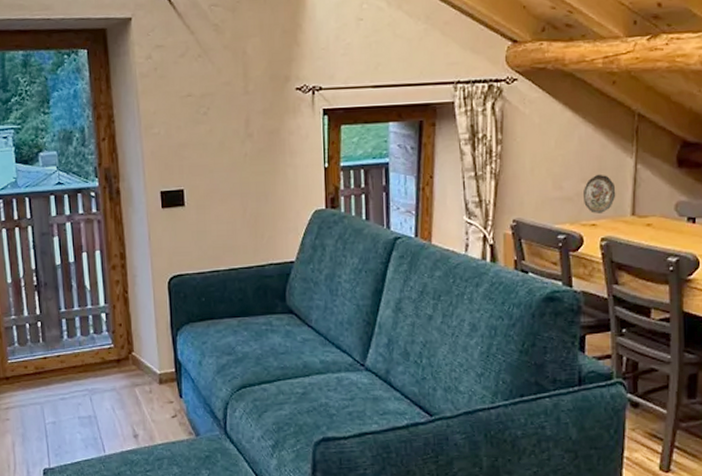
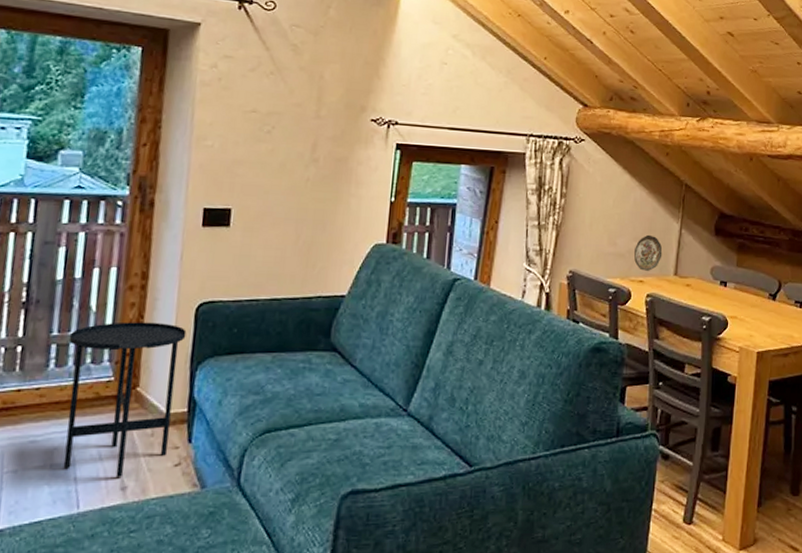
side table: none [74,296,165,427] -> present [63,322,187,477]

